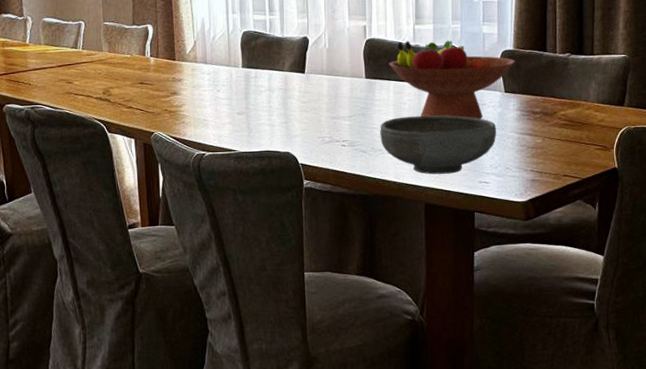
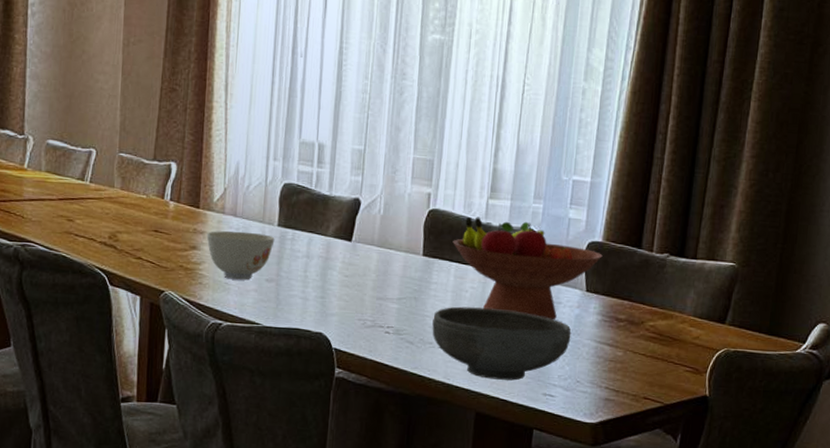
bowl: none [184,75,241,116] -> present [206,230,275,281]

